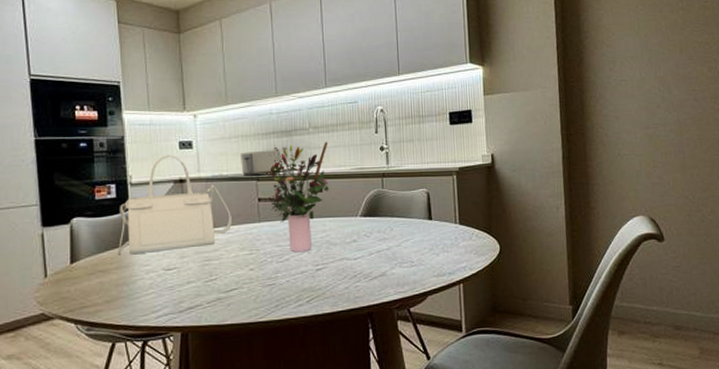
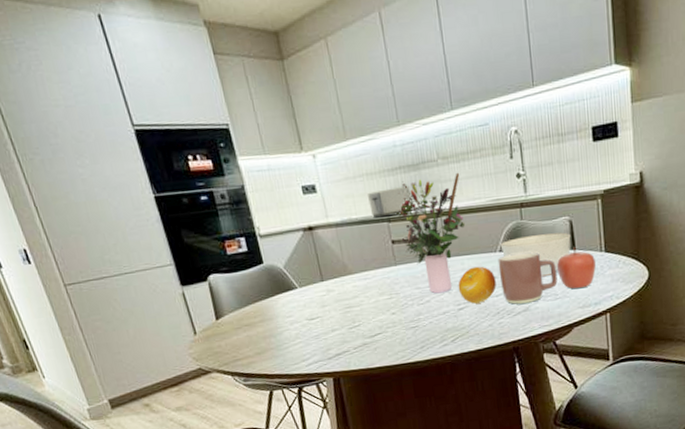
handbag: present [118,155,233,255] -> none [253,202,369,309]
fruit: none [318,229,355,265] -> present [458,266,496,304]
mug: none [358,219,414,269] -> present [497,251,558,304]
bowl: none [361,202,428,244] -> present [500,232,571,278]
fruit: none [413,217,451,258] -> present [556,247,596,289]

